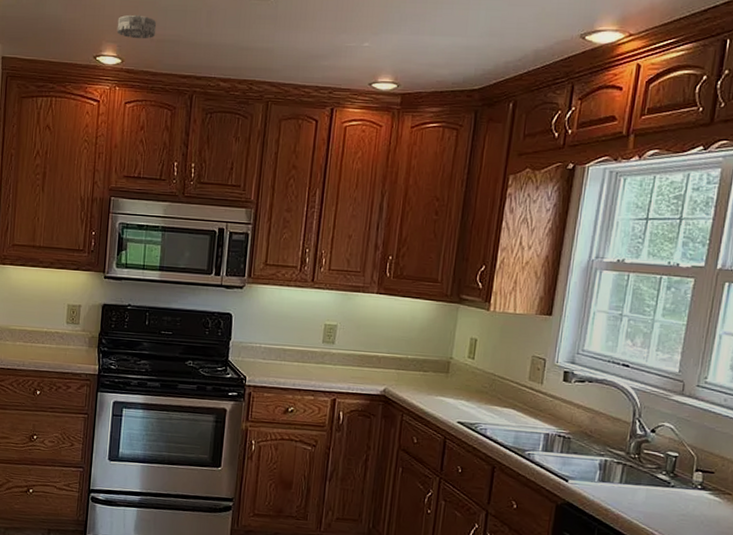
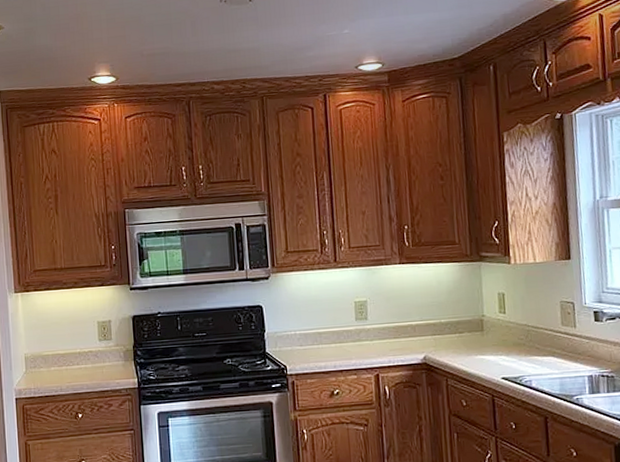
smoke detector: present [116,14,157,39] -> none [106,33,146,57]

